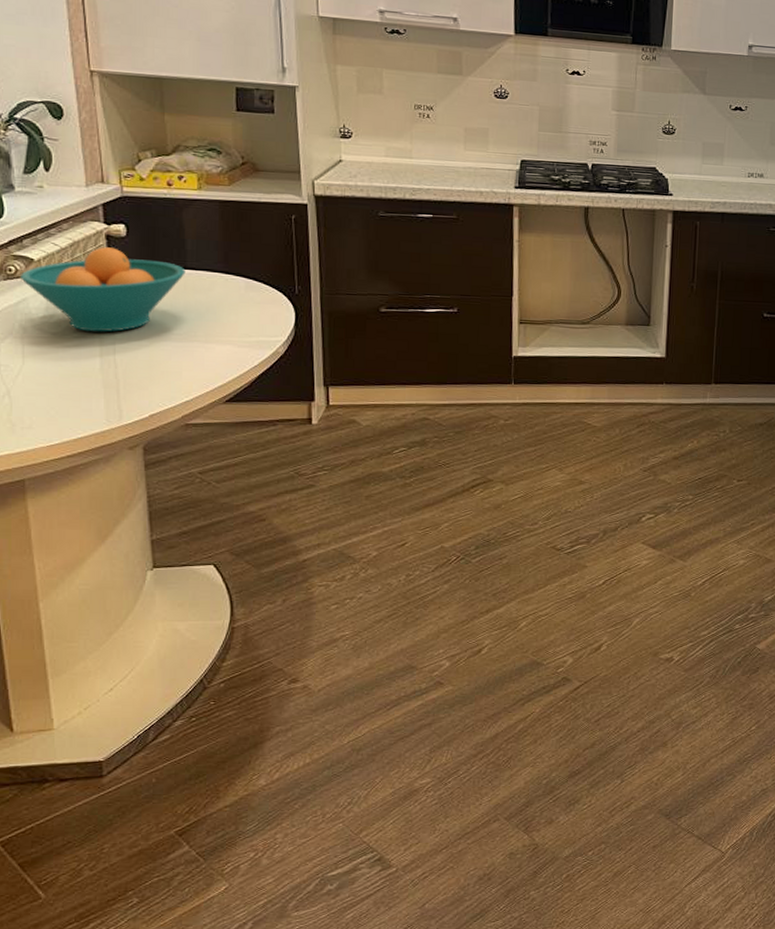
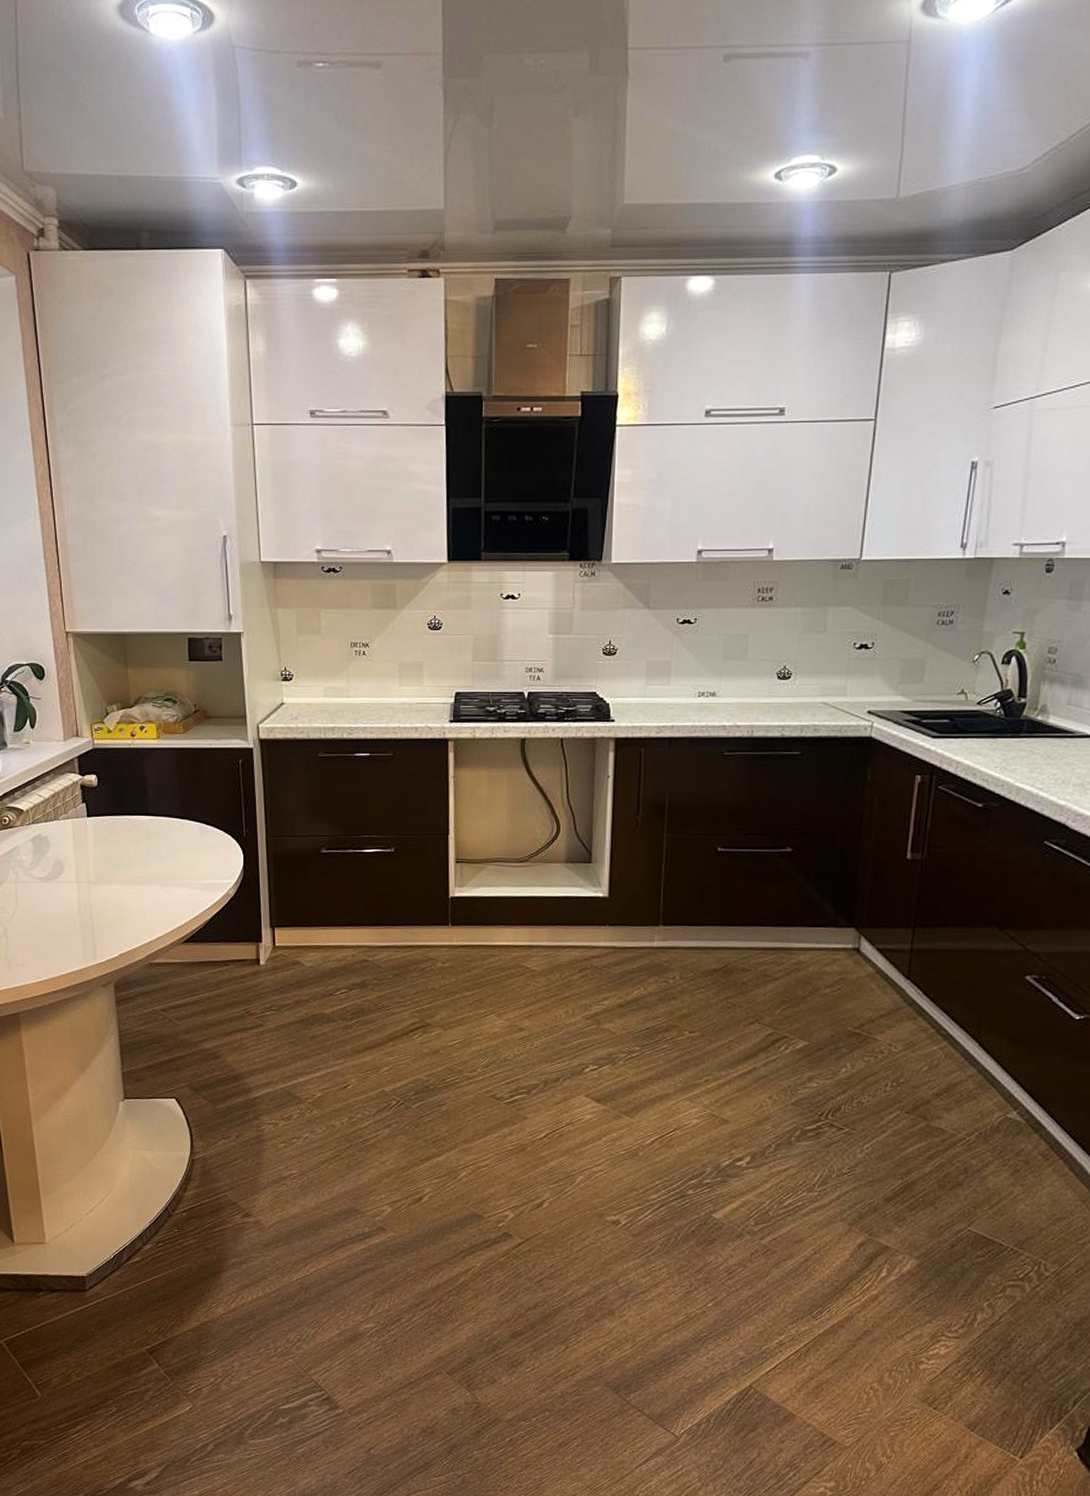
fruit bowl: present [21,247,186,332] -> none [13,797,148,877]

